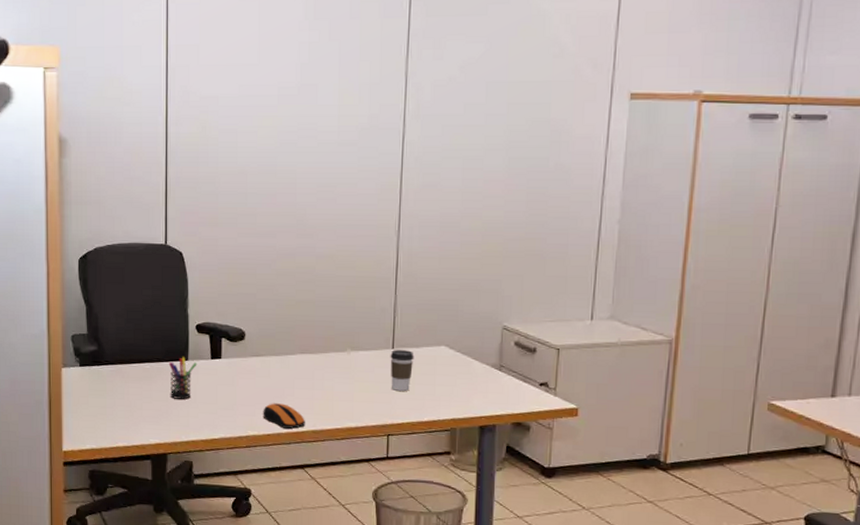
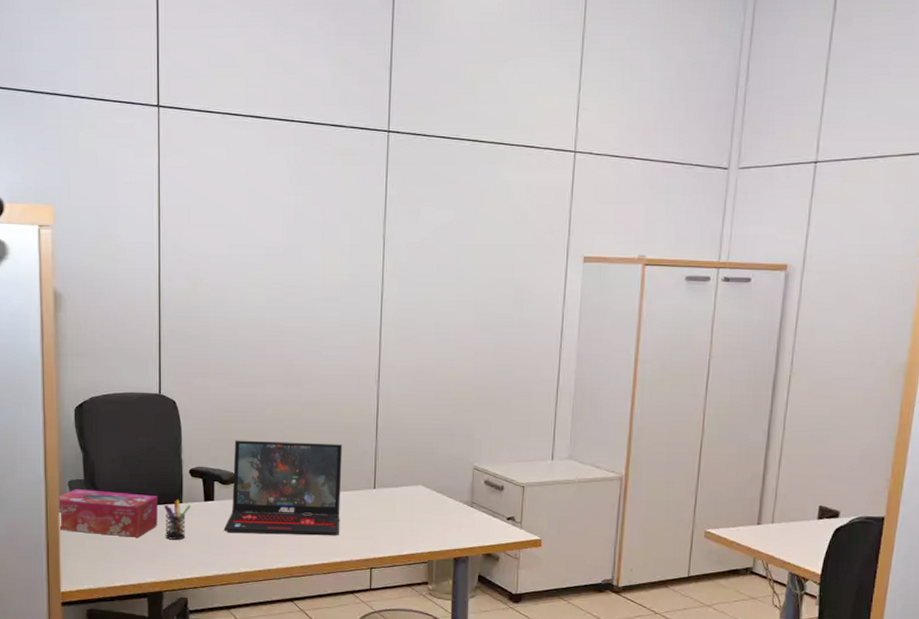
tissue box: none [61,344,162,396] -> present [59,489,158,538]
laptop: none [230,294,359,400] -> present [223,440,343,536]
computer mouse: present [263,403,305,429] -> none [254,541,294,565]
coffee cup: present [390,350,414,391] -> none [372,490,394,527]

